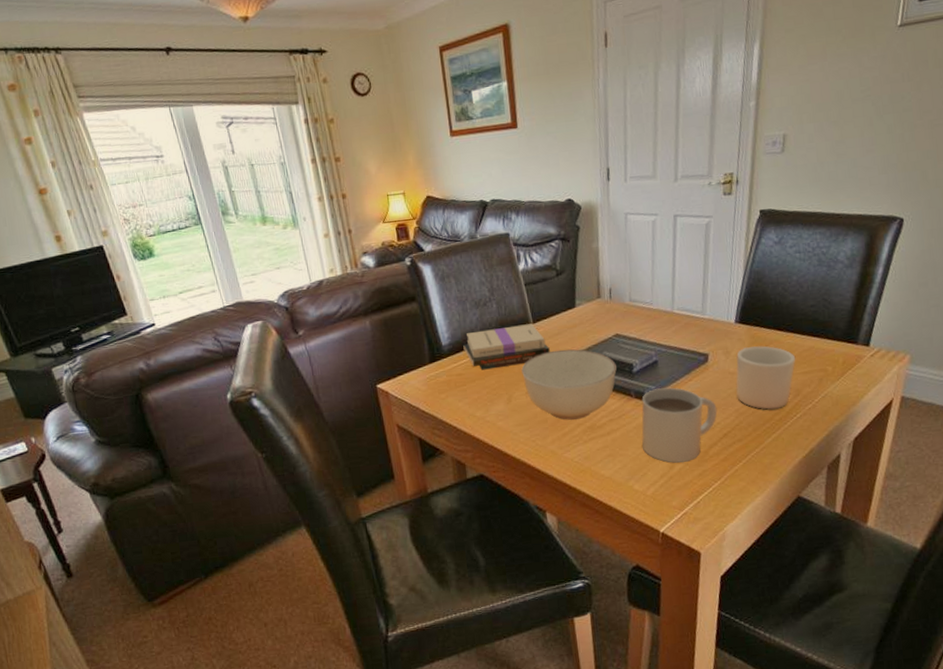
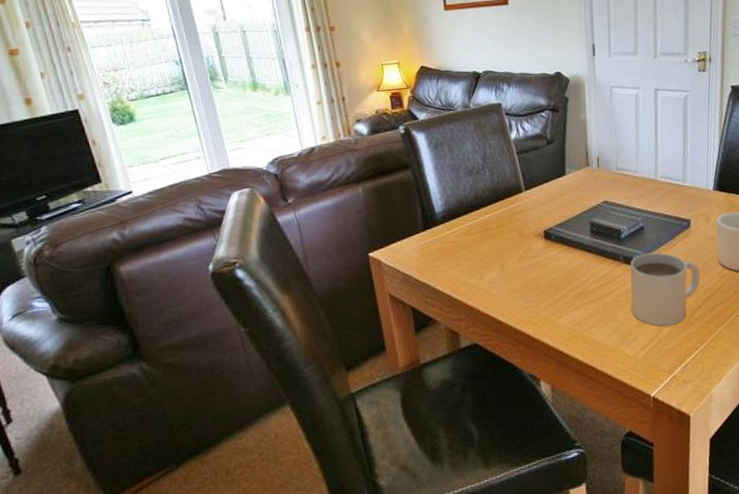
books: present [463,323,550,370] -> none [457,191,542,237]
bowl: present [521,349,617,420] -> none [514,216,606,286]

